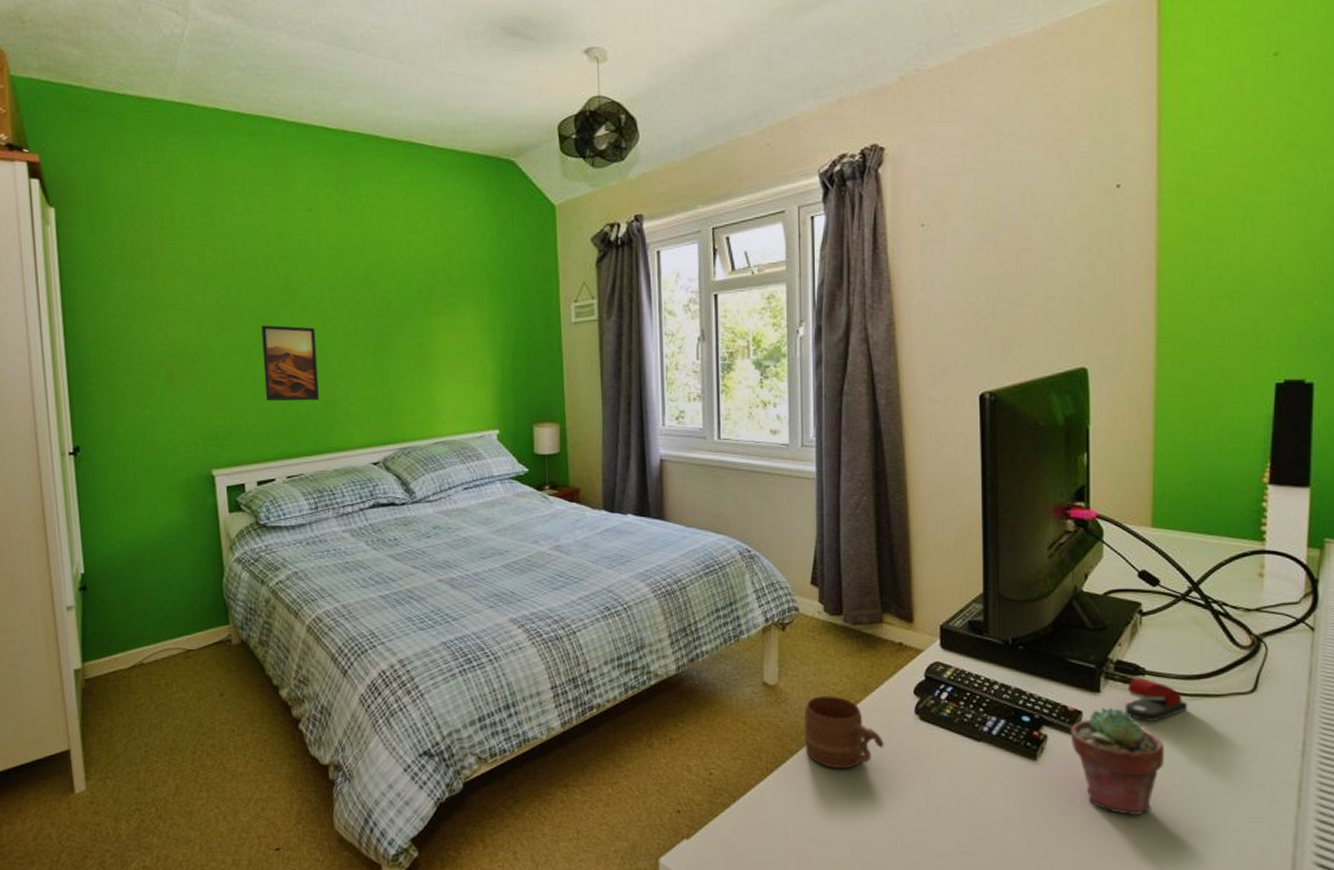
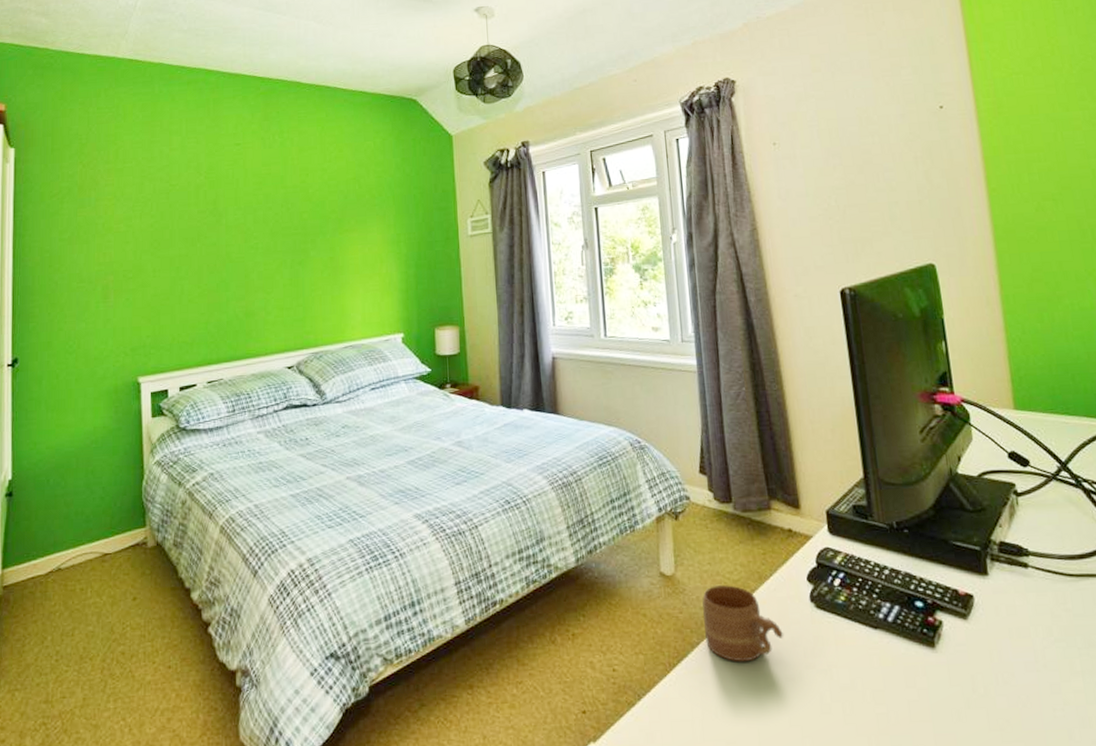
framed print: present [261,325,320,402] -> none [190,244,241,313]
potted succulent: present [1070,707,1164,815] -> none [963,590,1061,704]
stapler: present [1124,678,1188,721] -> none [1013,559,1076,604]

